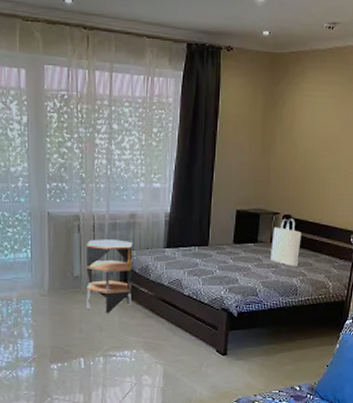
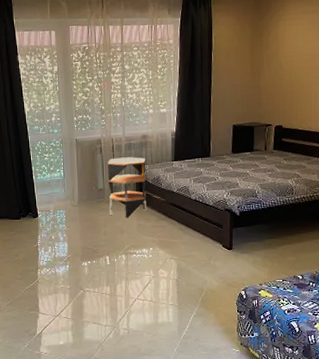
tote bag: present [271,218,302,266] -> none [266,128,293,170]

